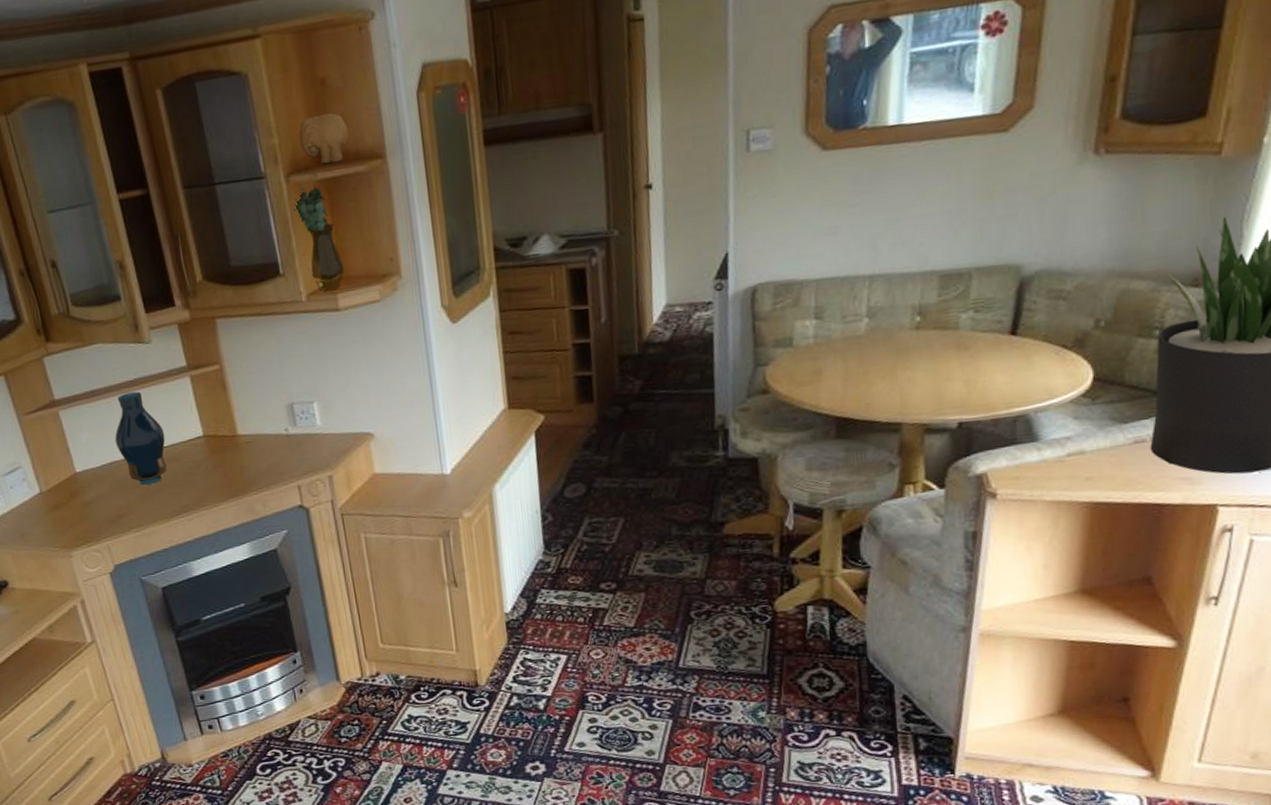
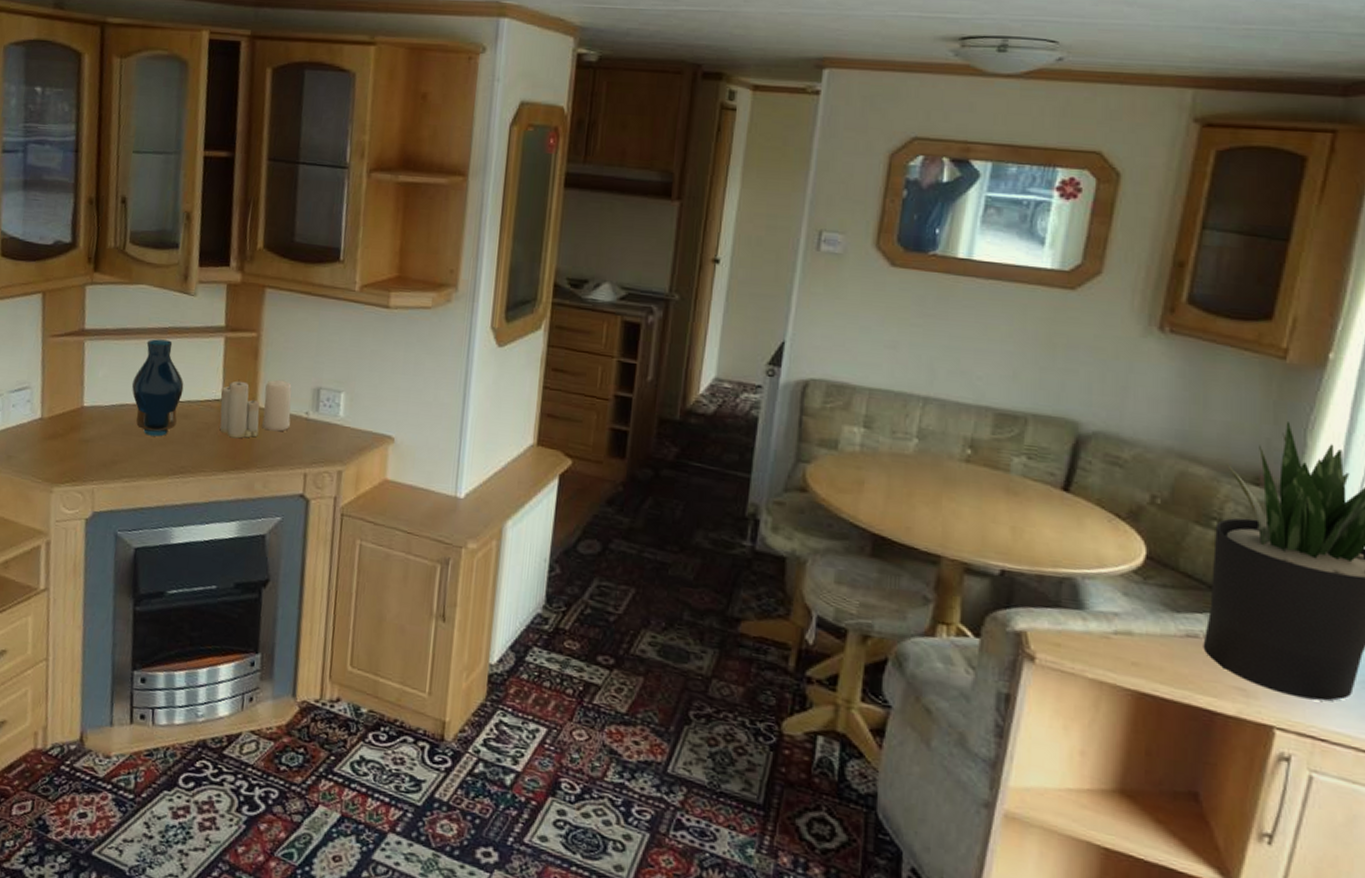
candle: none [200,413,246,469] -> present [219,379,260,439]
candle: none [241,403,274,455] -> present [262,379,292,432]
vase: present [293,184,345,292] -> none [368,184,404,288]
decorative figurine: present [299,113,349,165] -> none [389,124,438,171]

